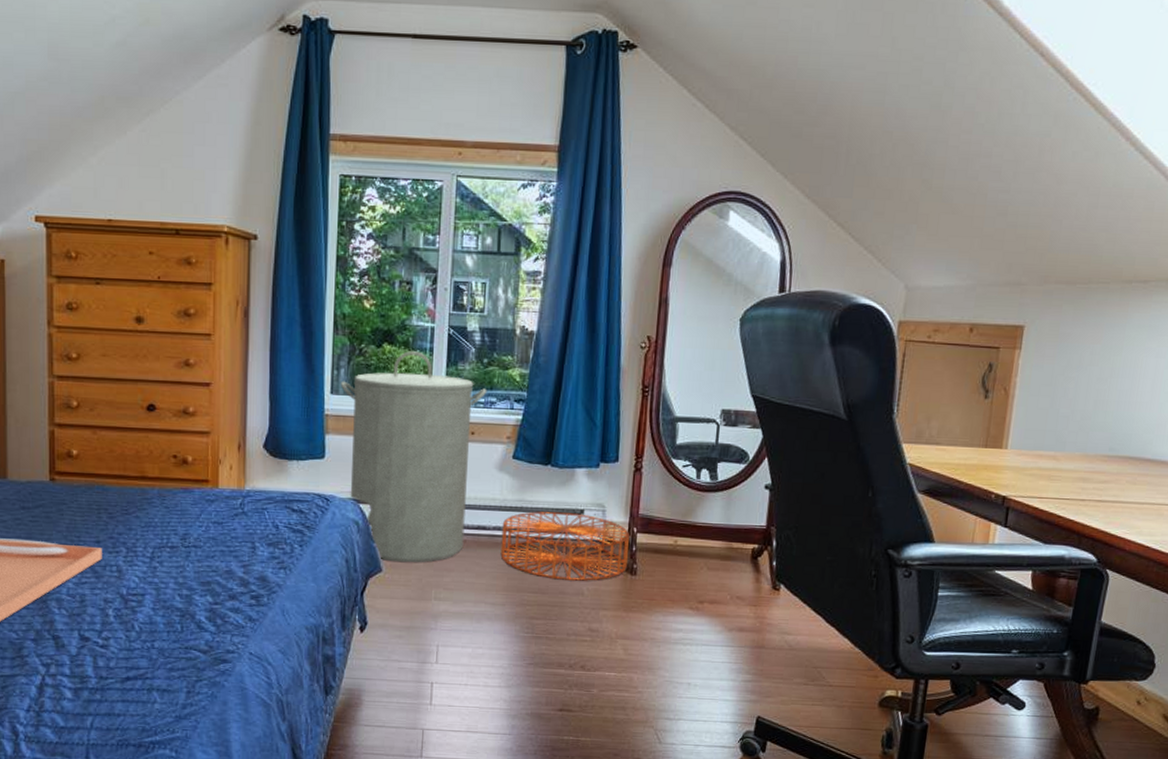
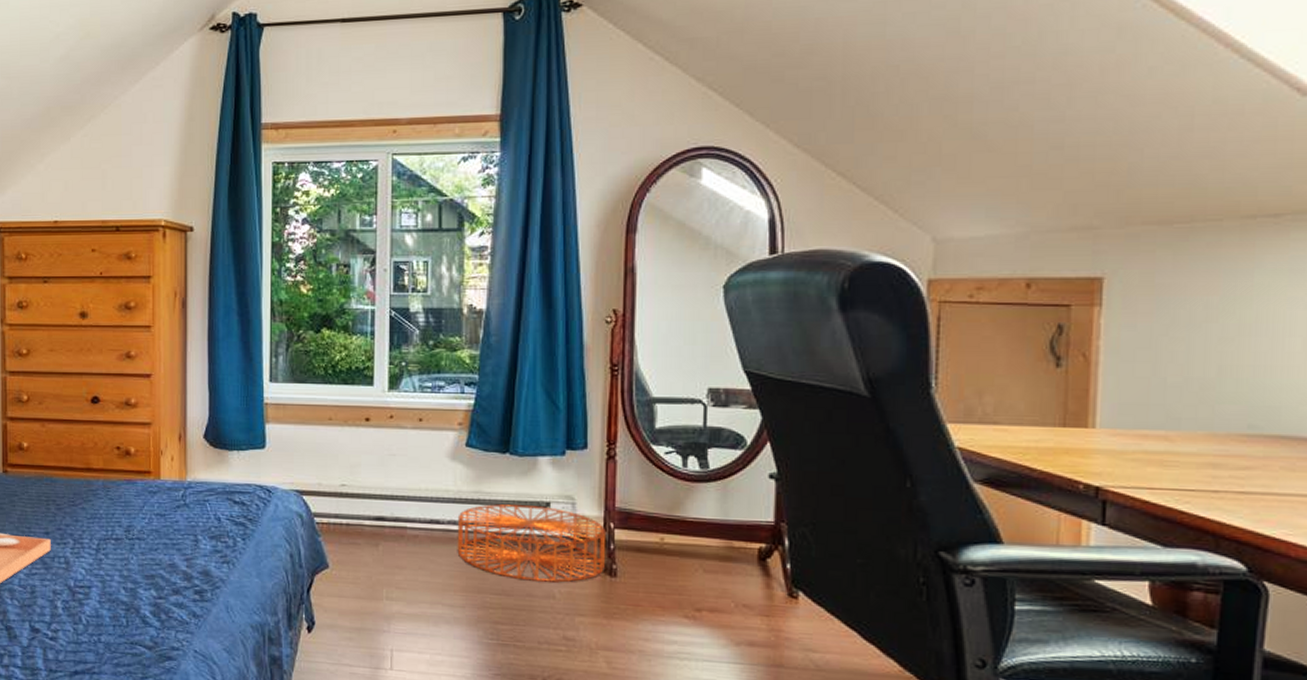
laundry hamper: present [340,351,488,563] -> none [279,335,435,559]

